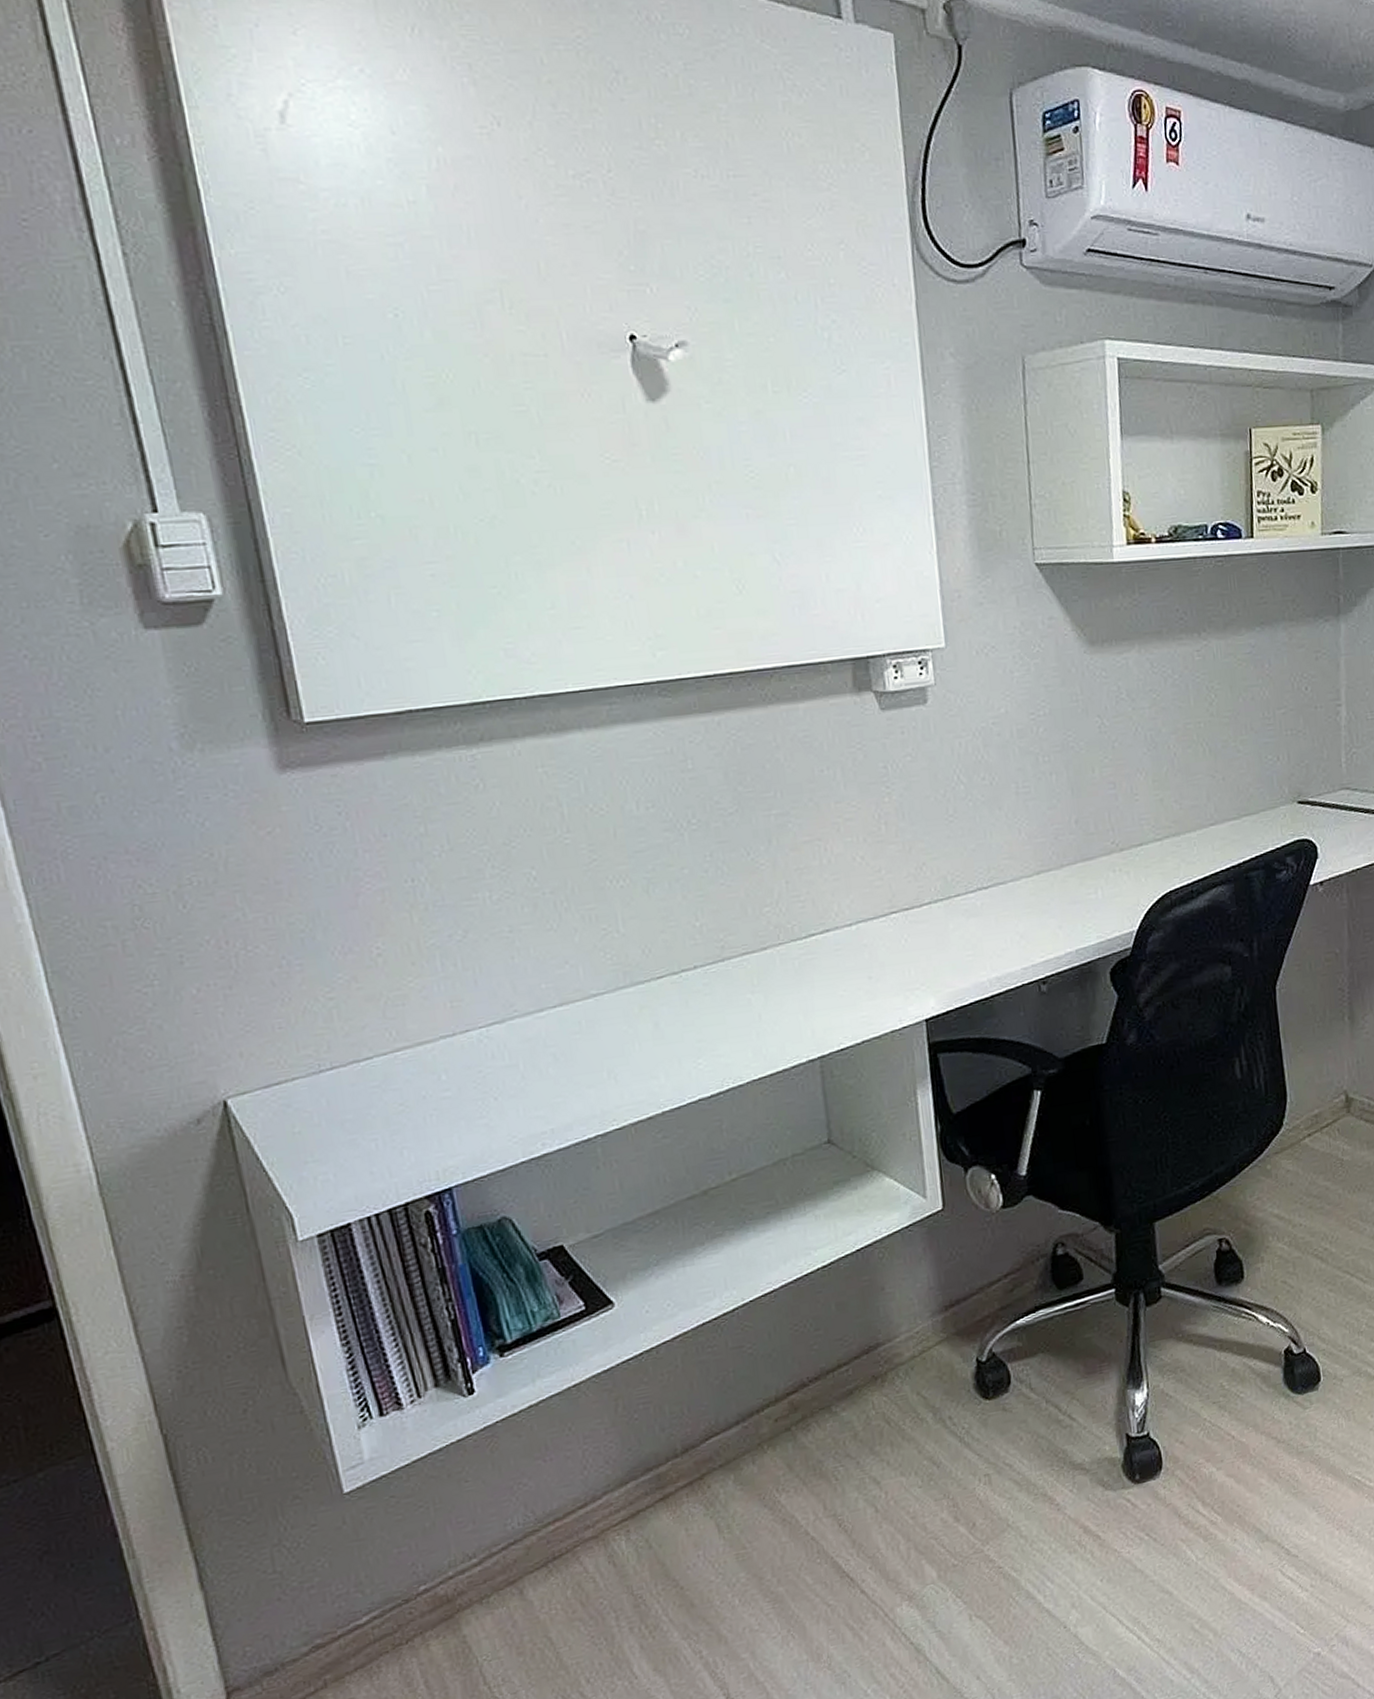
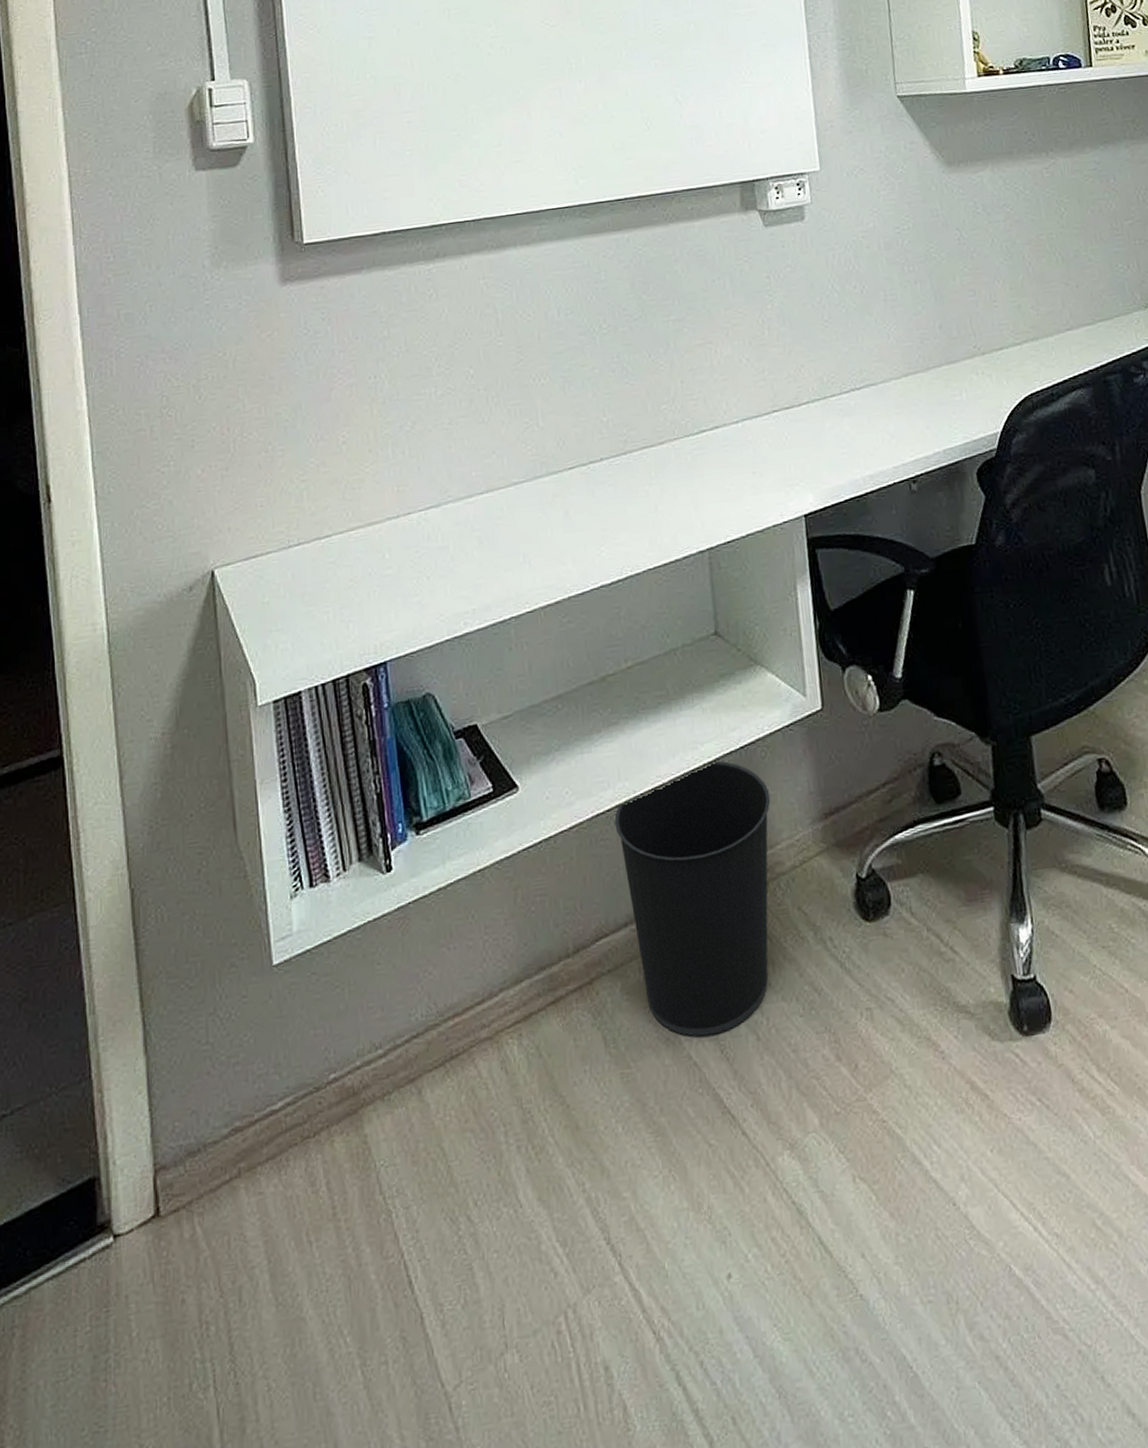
wastebasket: none [722,1263,889,1516] -> present [614,759,771,1037]

